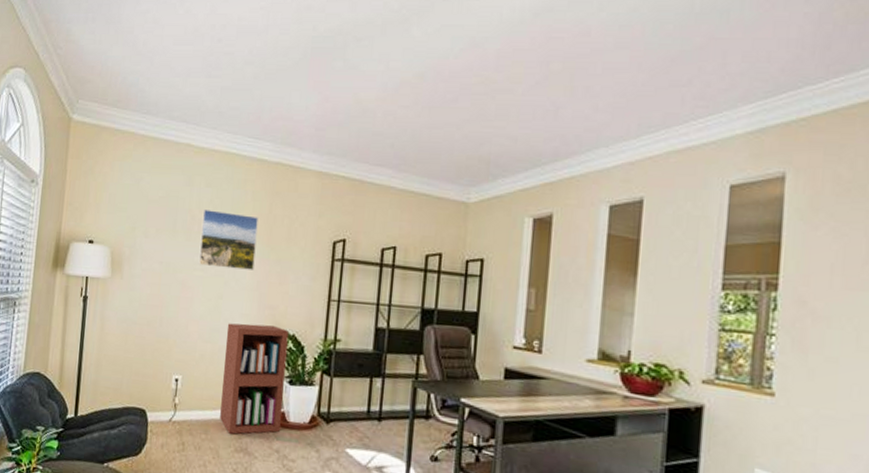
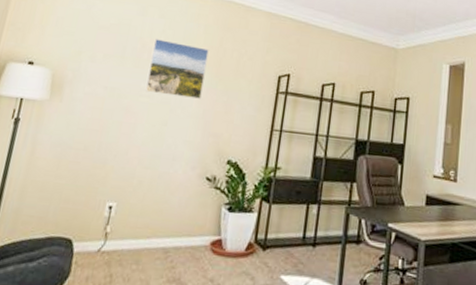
bookshelf: present [220,323,289,435] -> none [154,150,231,264]

